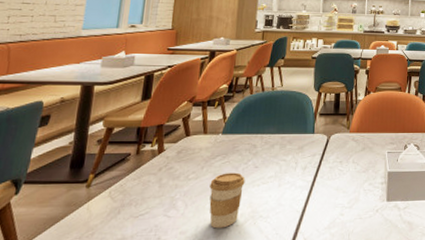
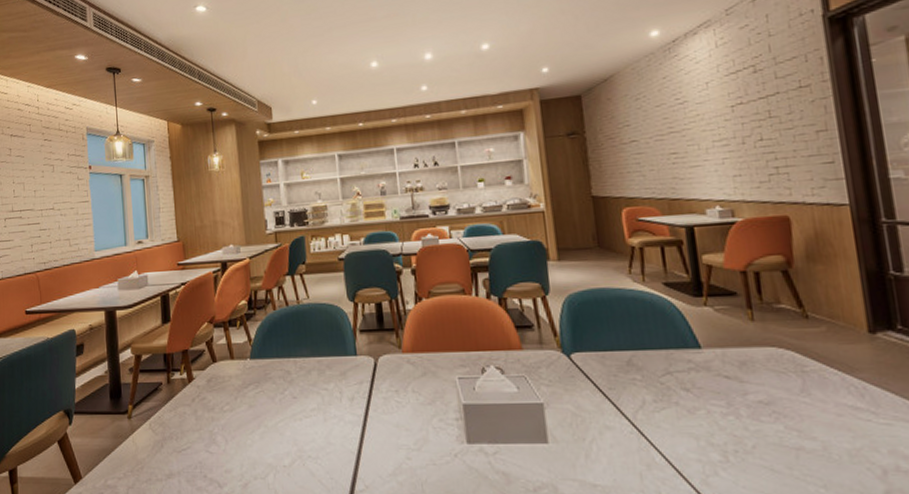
coffee cup: present [209,172,245,229] -> none [247,404,285,469]

